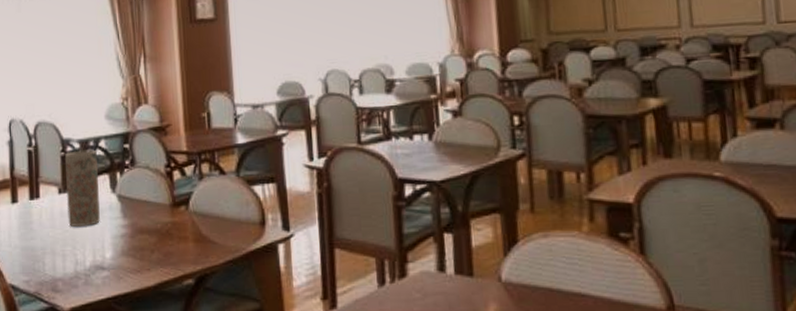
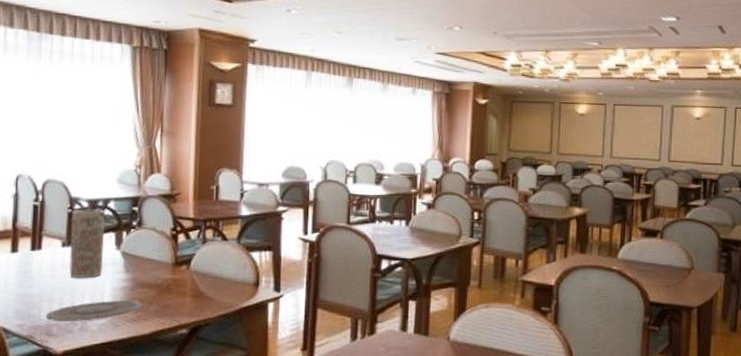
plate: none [50,249,143,277] -> present [45,300,141,322]

